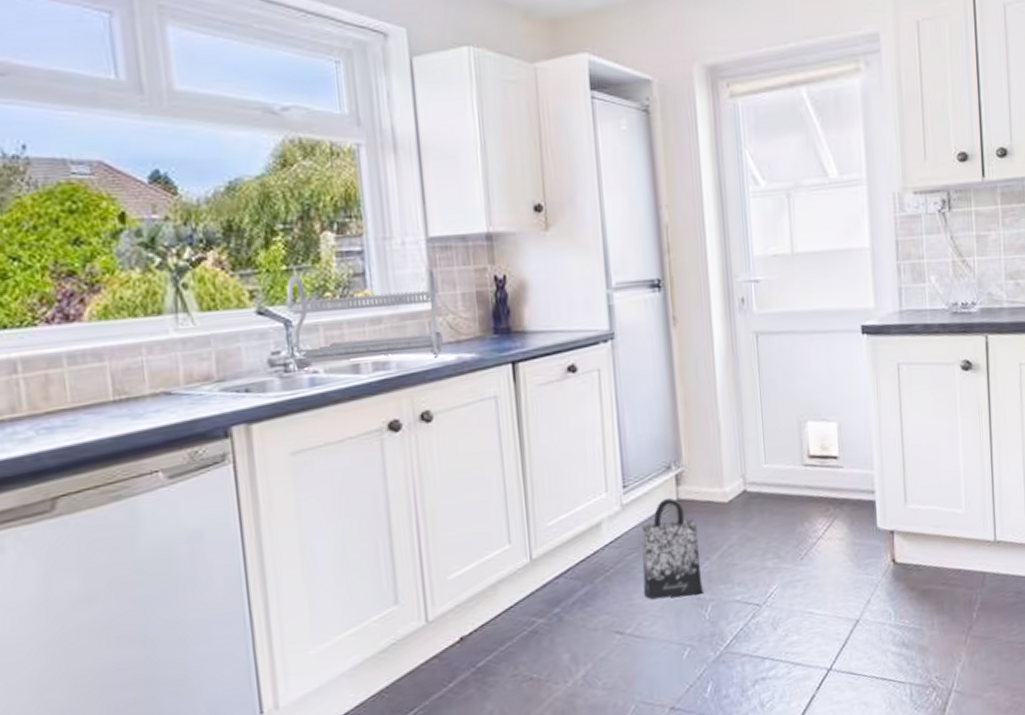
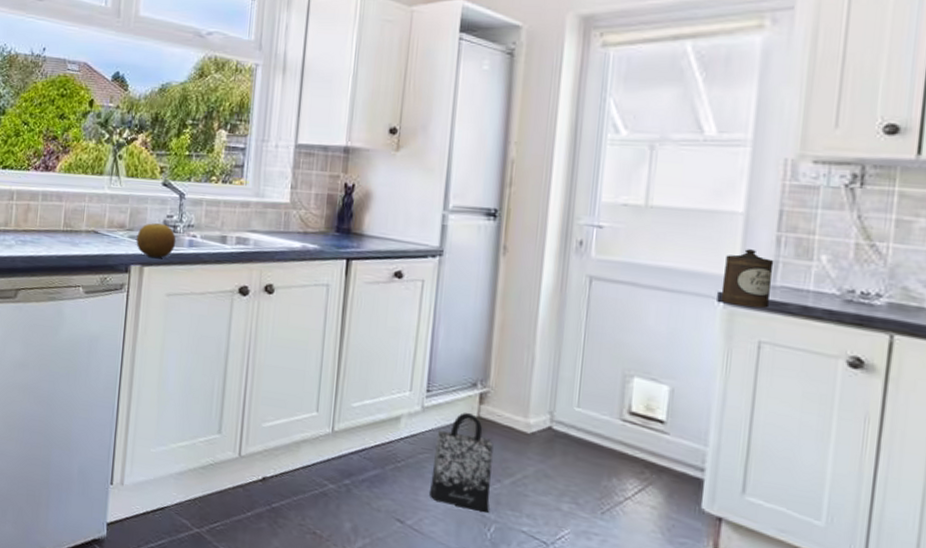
fruit: none [232,364,292,411] -> present [136,223,176,258]
dish rack: present [283,266,443,370] -> none [180,160,297,242]
canister: none [862,280,900,335] -> present [720,249,774,309]

